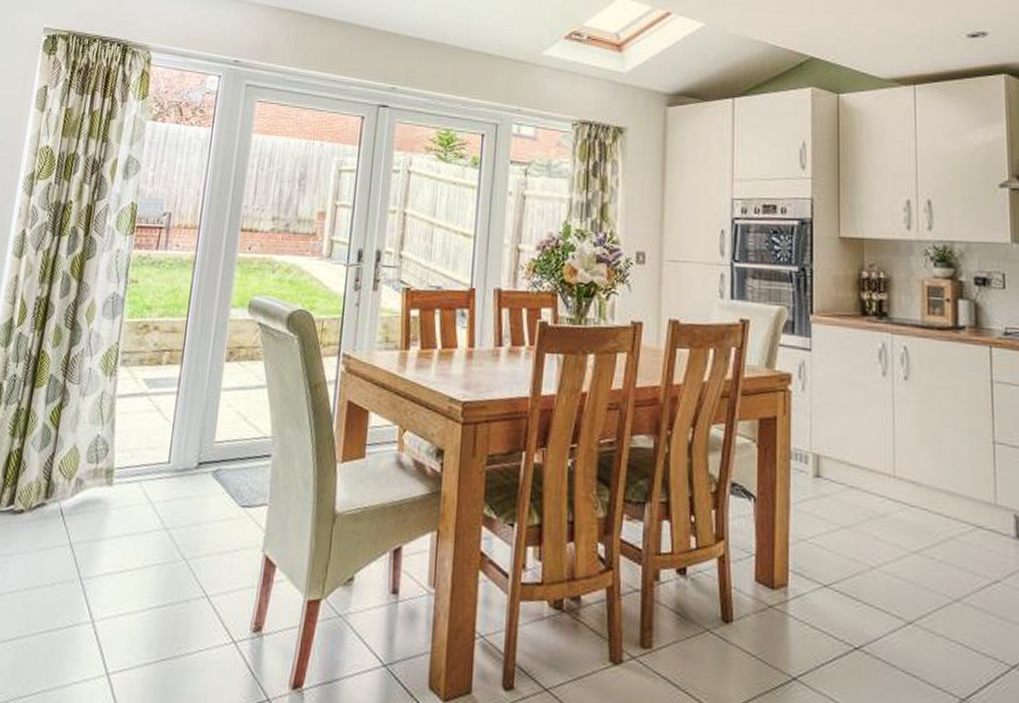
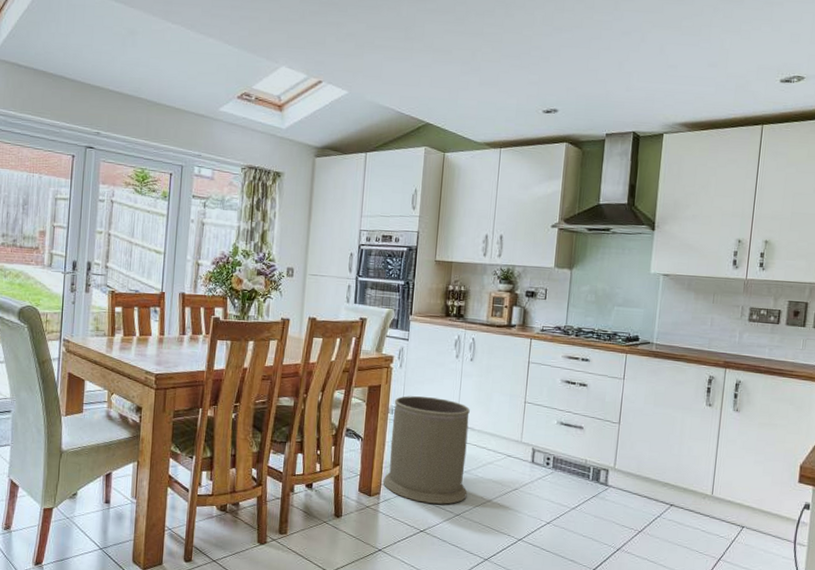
trash can: none [790,432,922,605] -> present [383,396,470,505]

